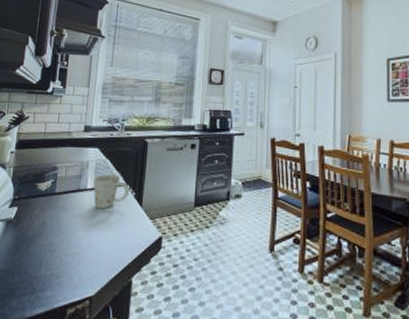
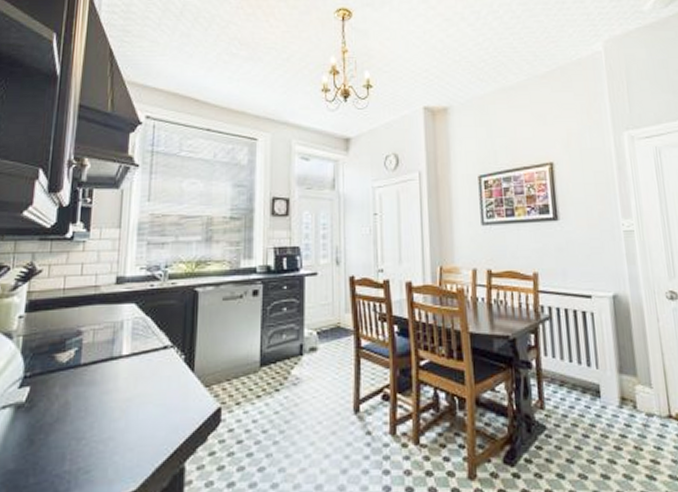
mug: present [93,174,129,209] -> none [130,334,177,380]

